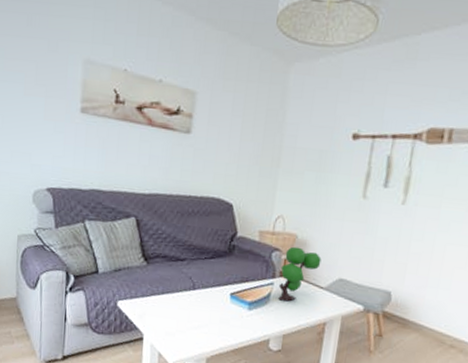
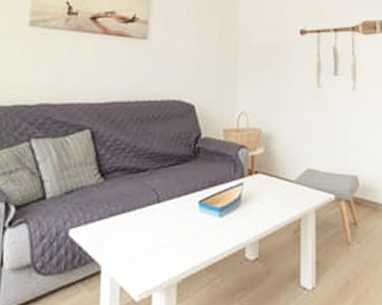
plant: present [278,246,322,302] -> none [248,141,288,201]

